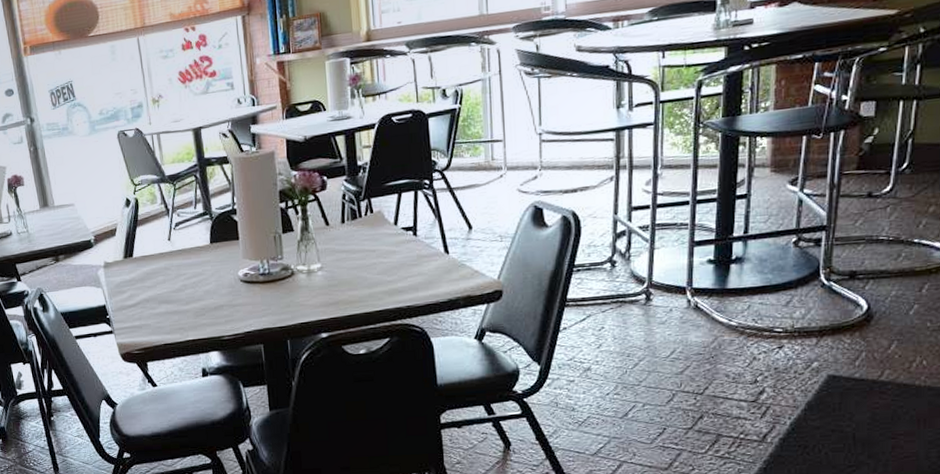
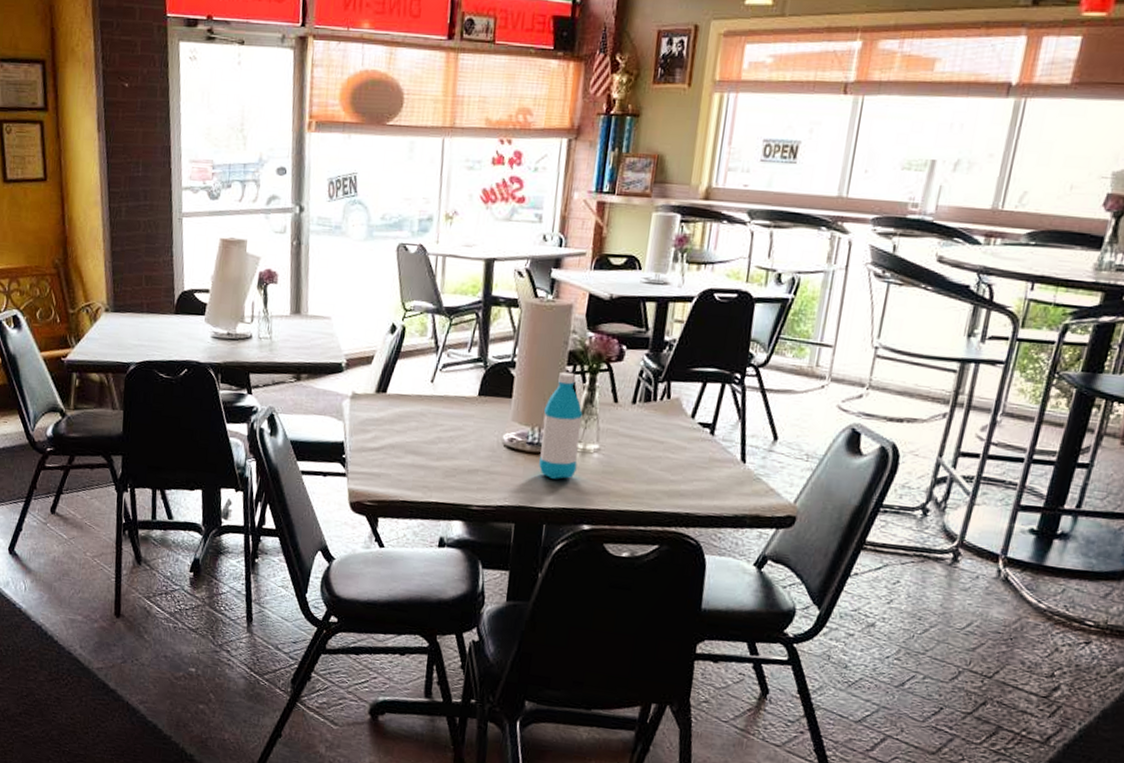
water bottle: none [268,208,306,300] -> present [539,371,583,479]

